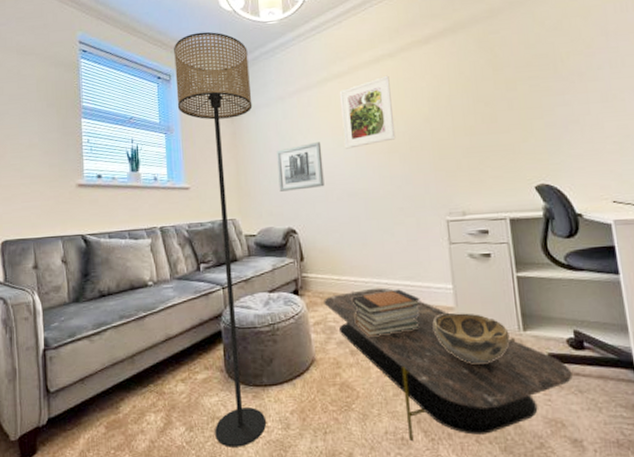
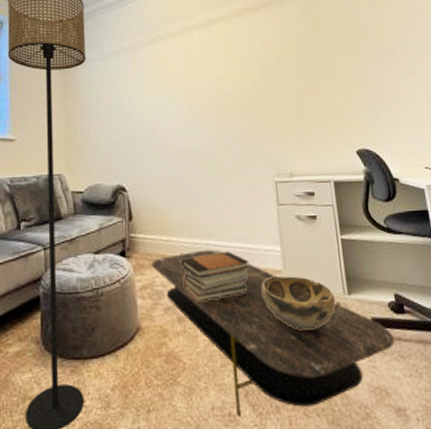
wall art: present [277,142,325,192] -> none [109,98,156,147]
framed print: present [339,75,396,149] -> none [173,37,228,107]

